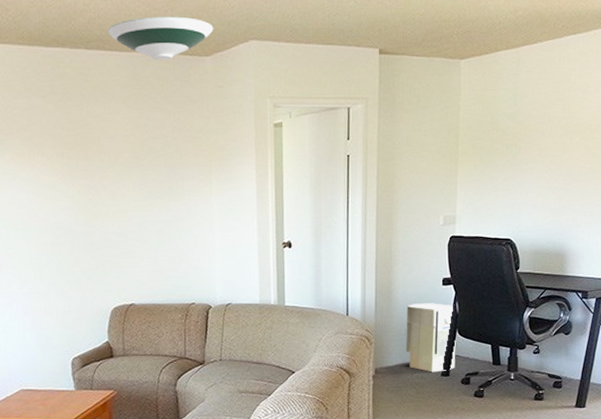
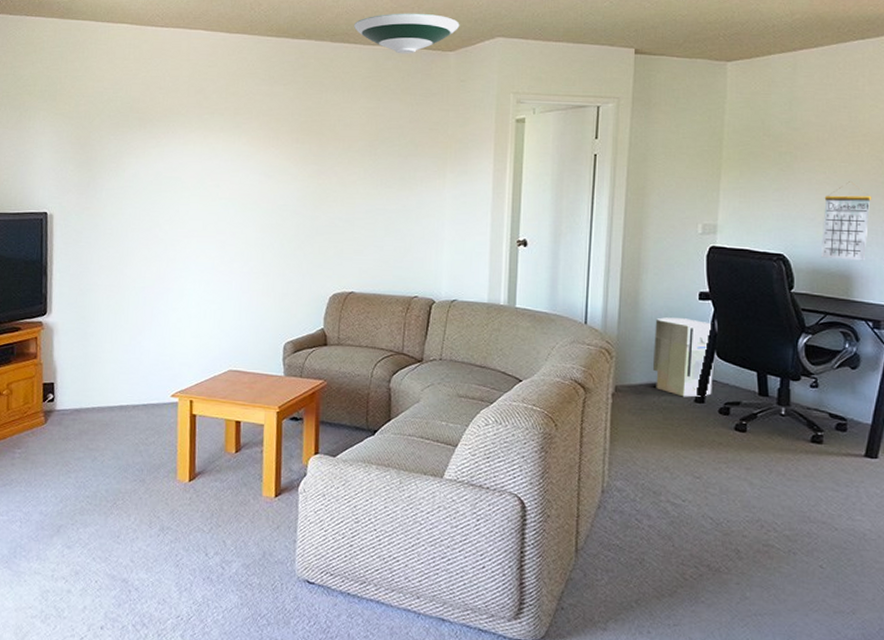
calendar: none [541,169,582,240] -> present [820,181,872,261]

